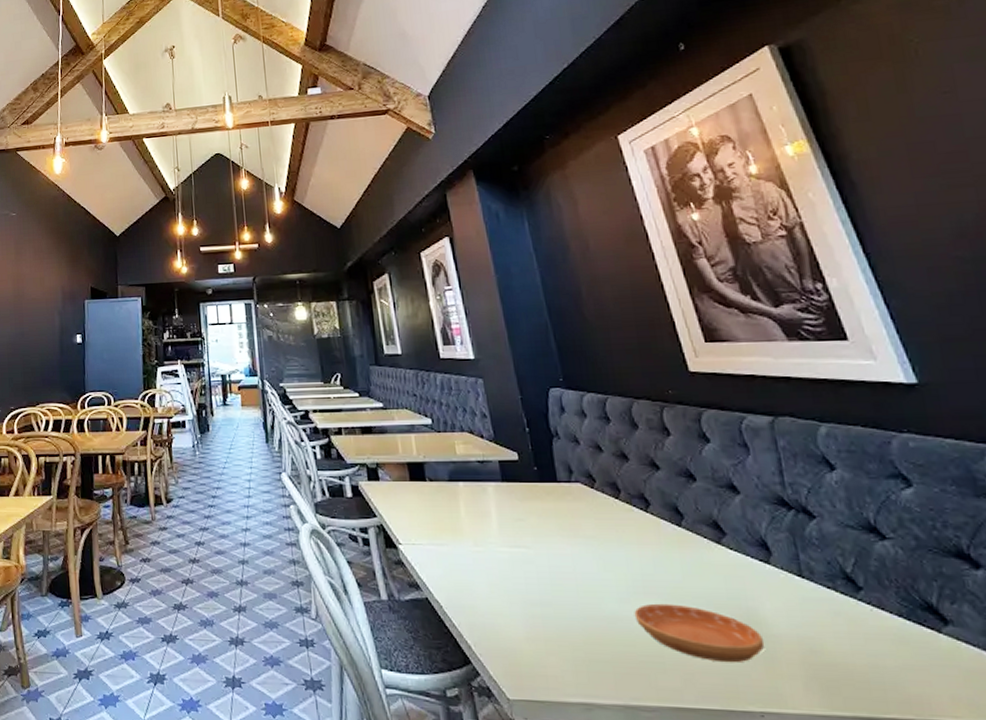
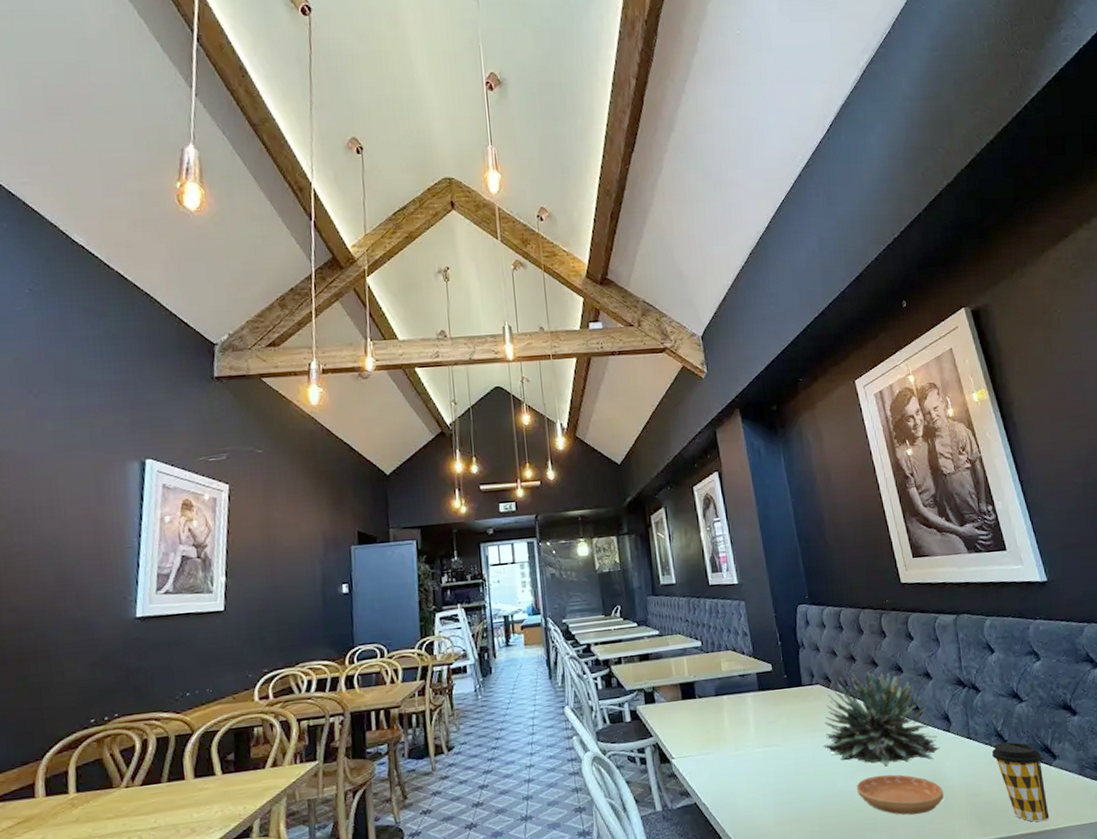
succulent plant: none [587,473,755,596] -> present [823,672,939,766]
coffee cup: none [838,589,942,708] -> present [991,742,1050,822]

